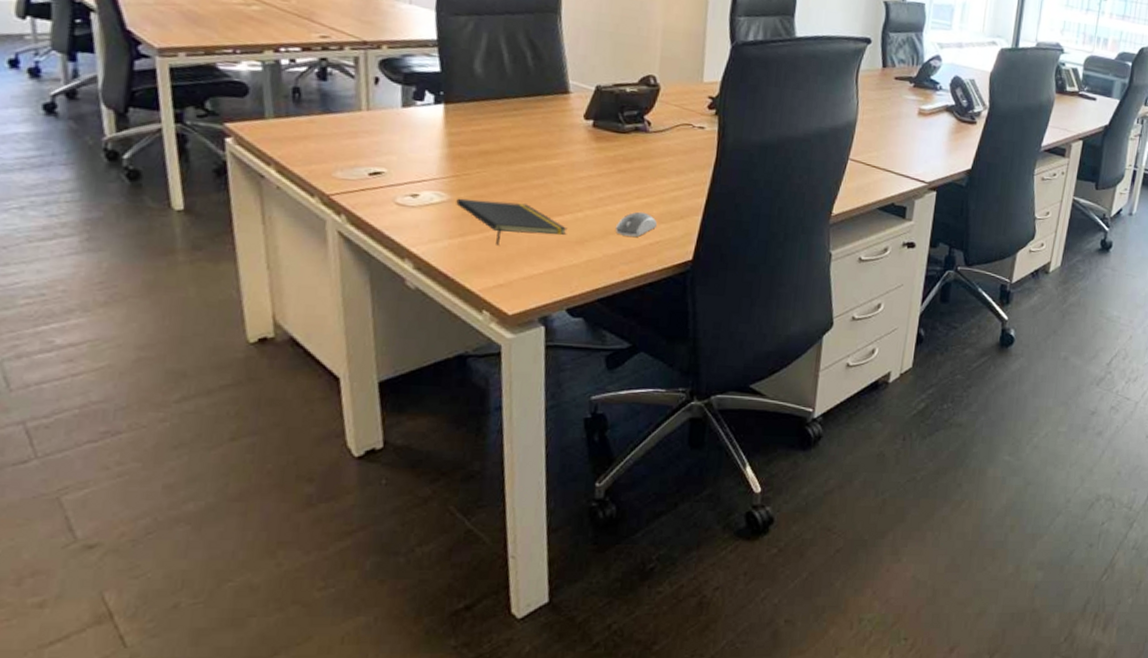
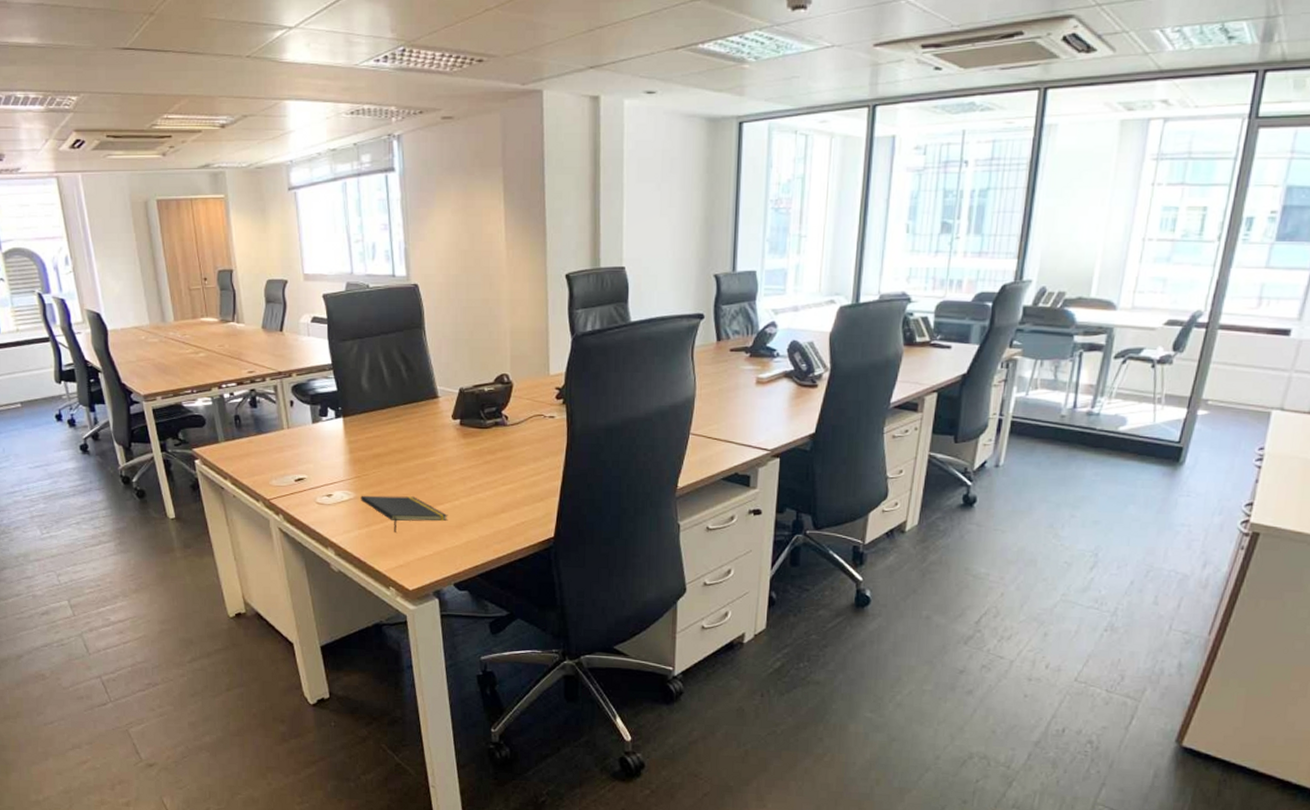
computer mouse: present [614,211,657,237] -> none [486,496,521,519]

